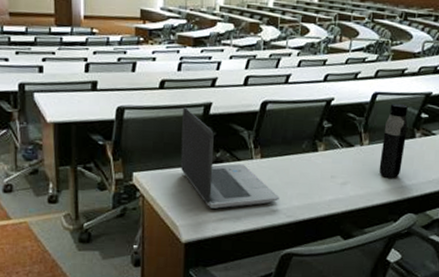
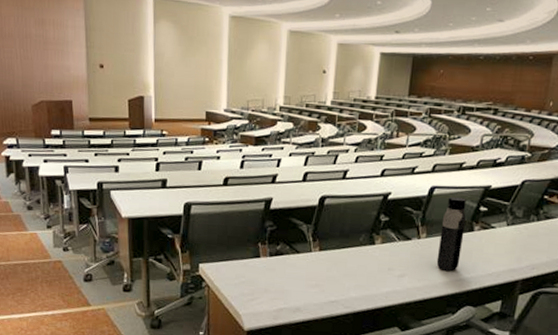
laptop computer: present [180,107,280,209] -> none [243,203,338,299]

